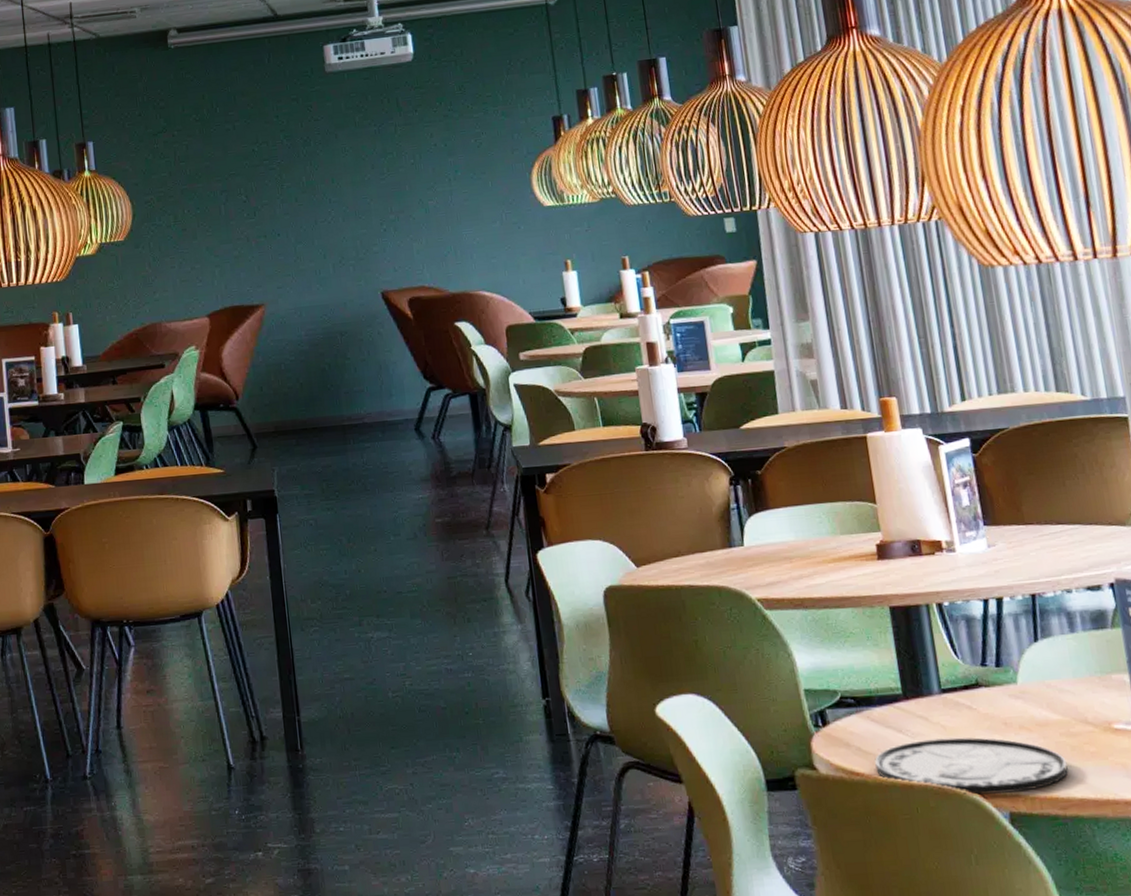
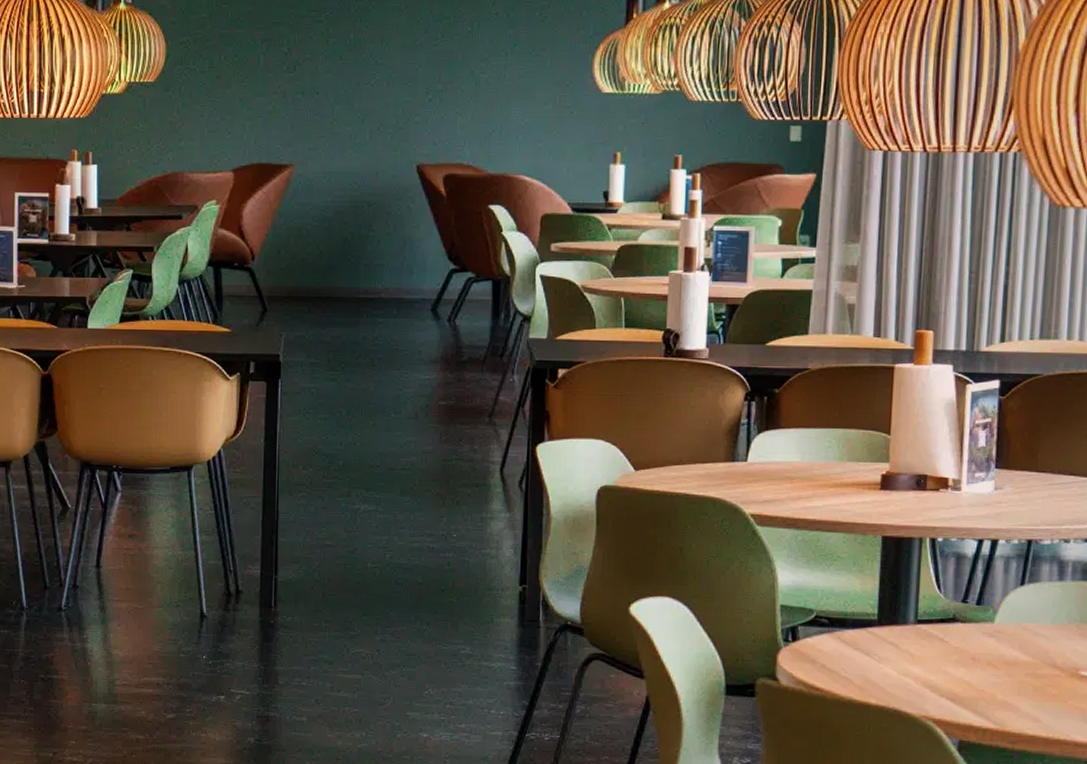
plate: present [875,737,1068,795] -> none [837,665,1026,723]

